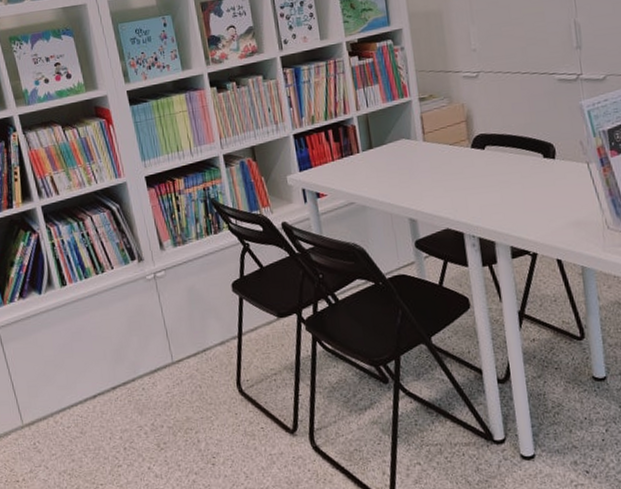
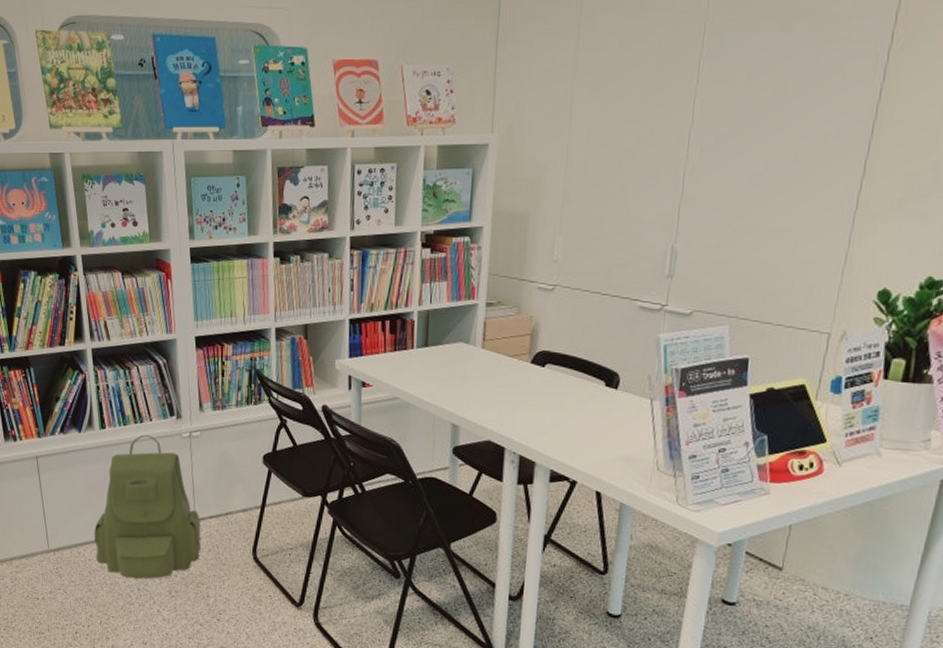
backpack: none [69,283,184,439] -> present [94,434,202,580]

